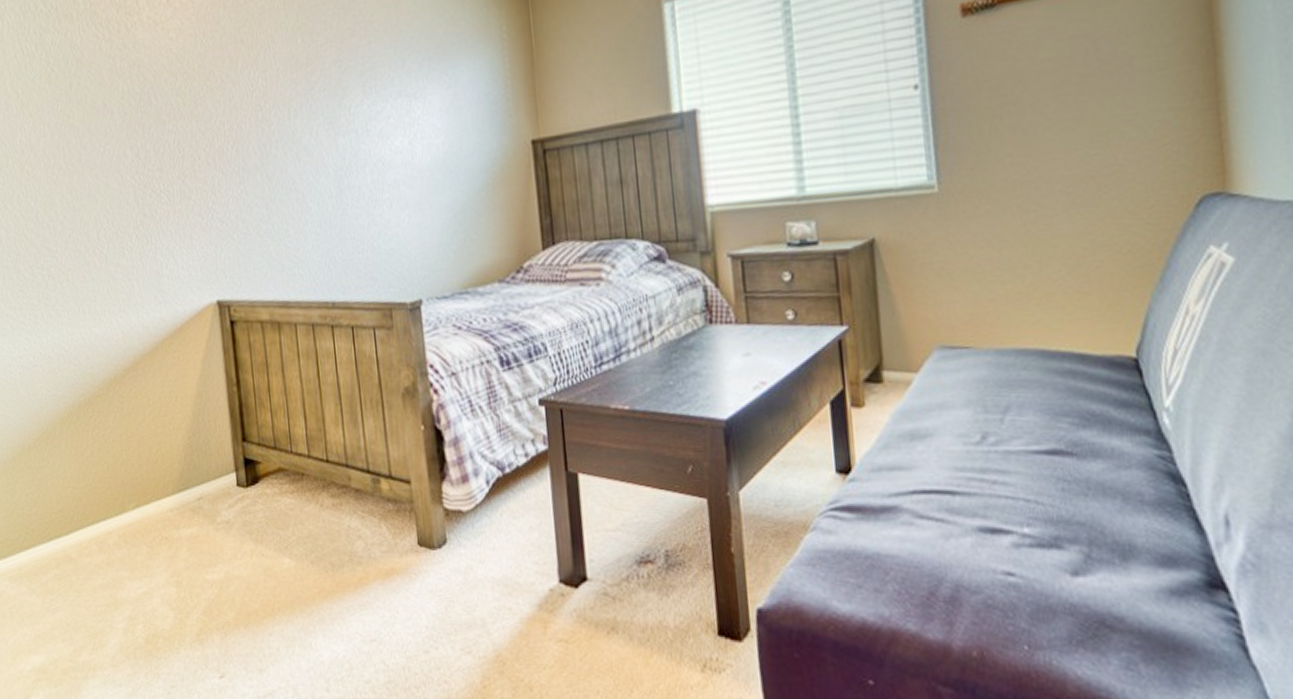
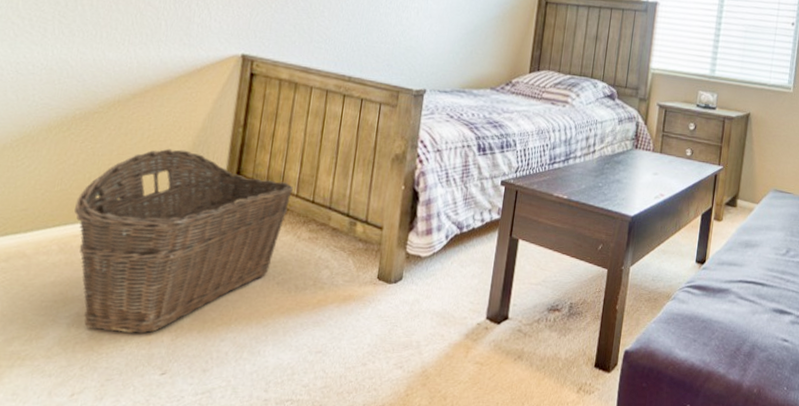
wicker basket: none [101,422,304,635] -> present [73,148,293,334]

